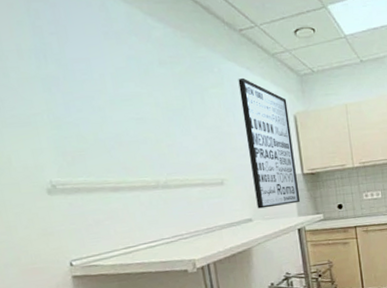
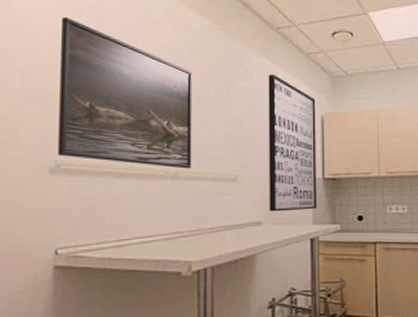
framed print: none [22,36,180,178] -> present [57,16,193,169]

